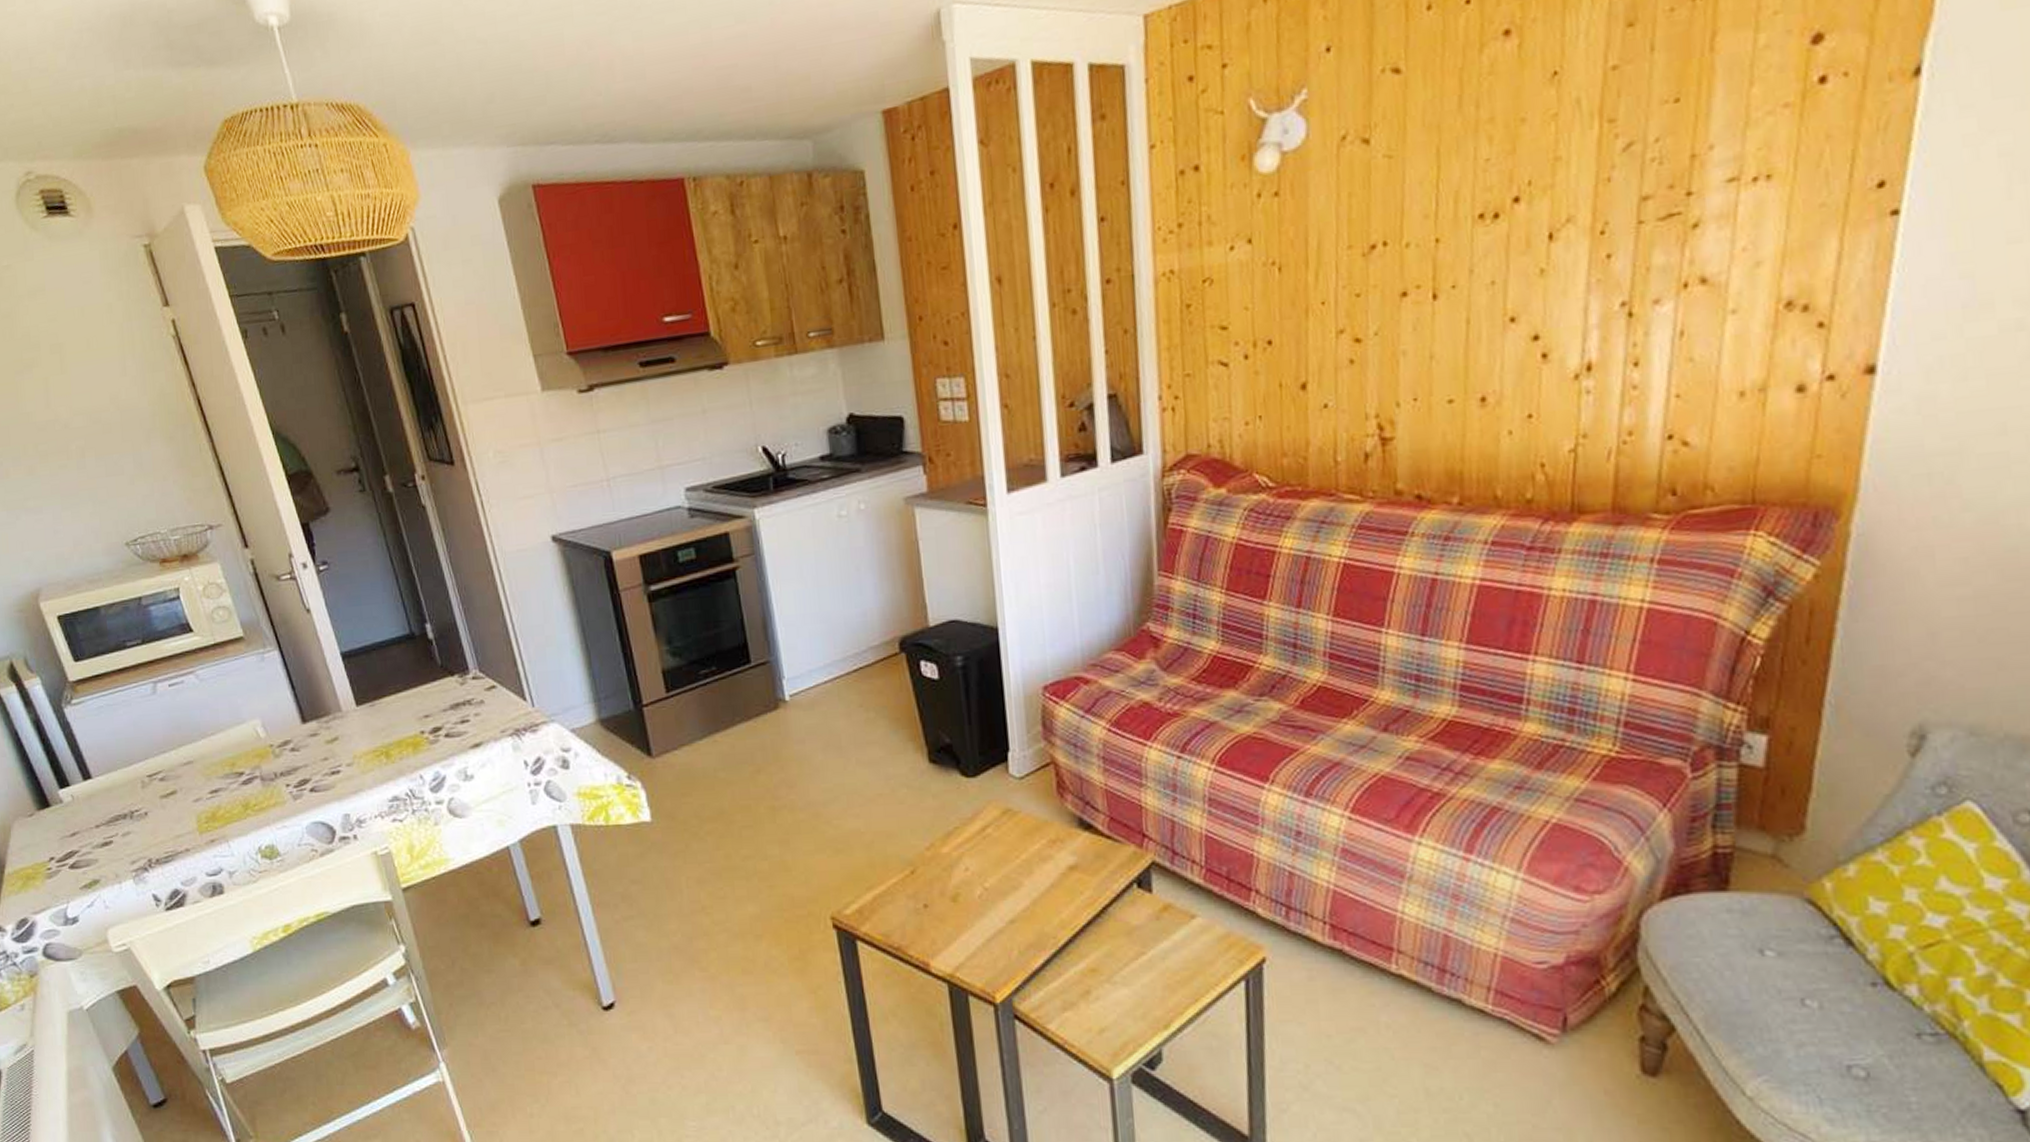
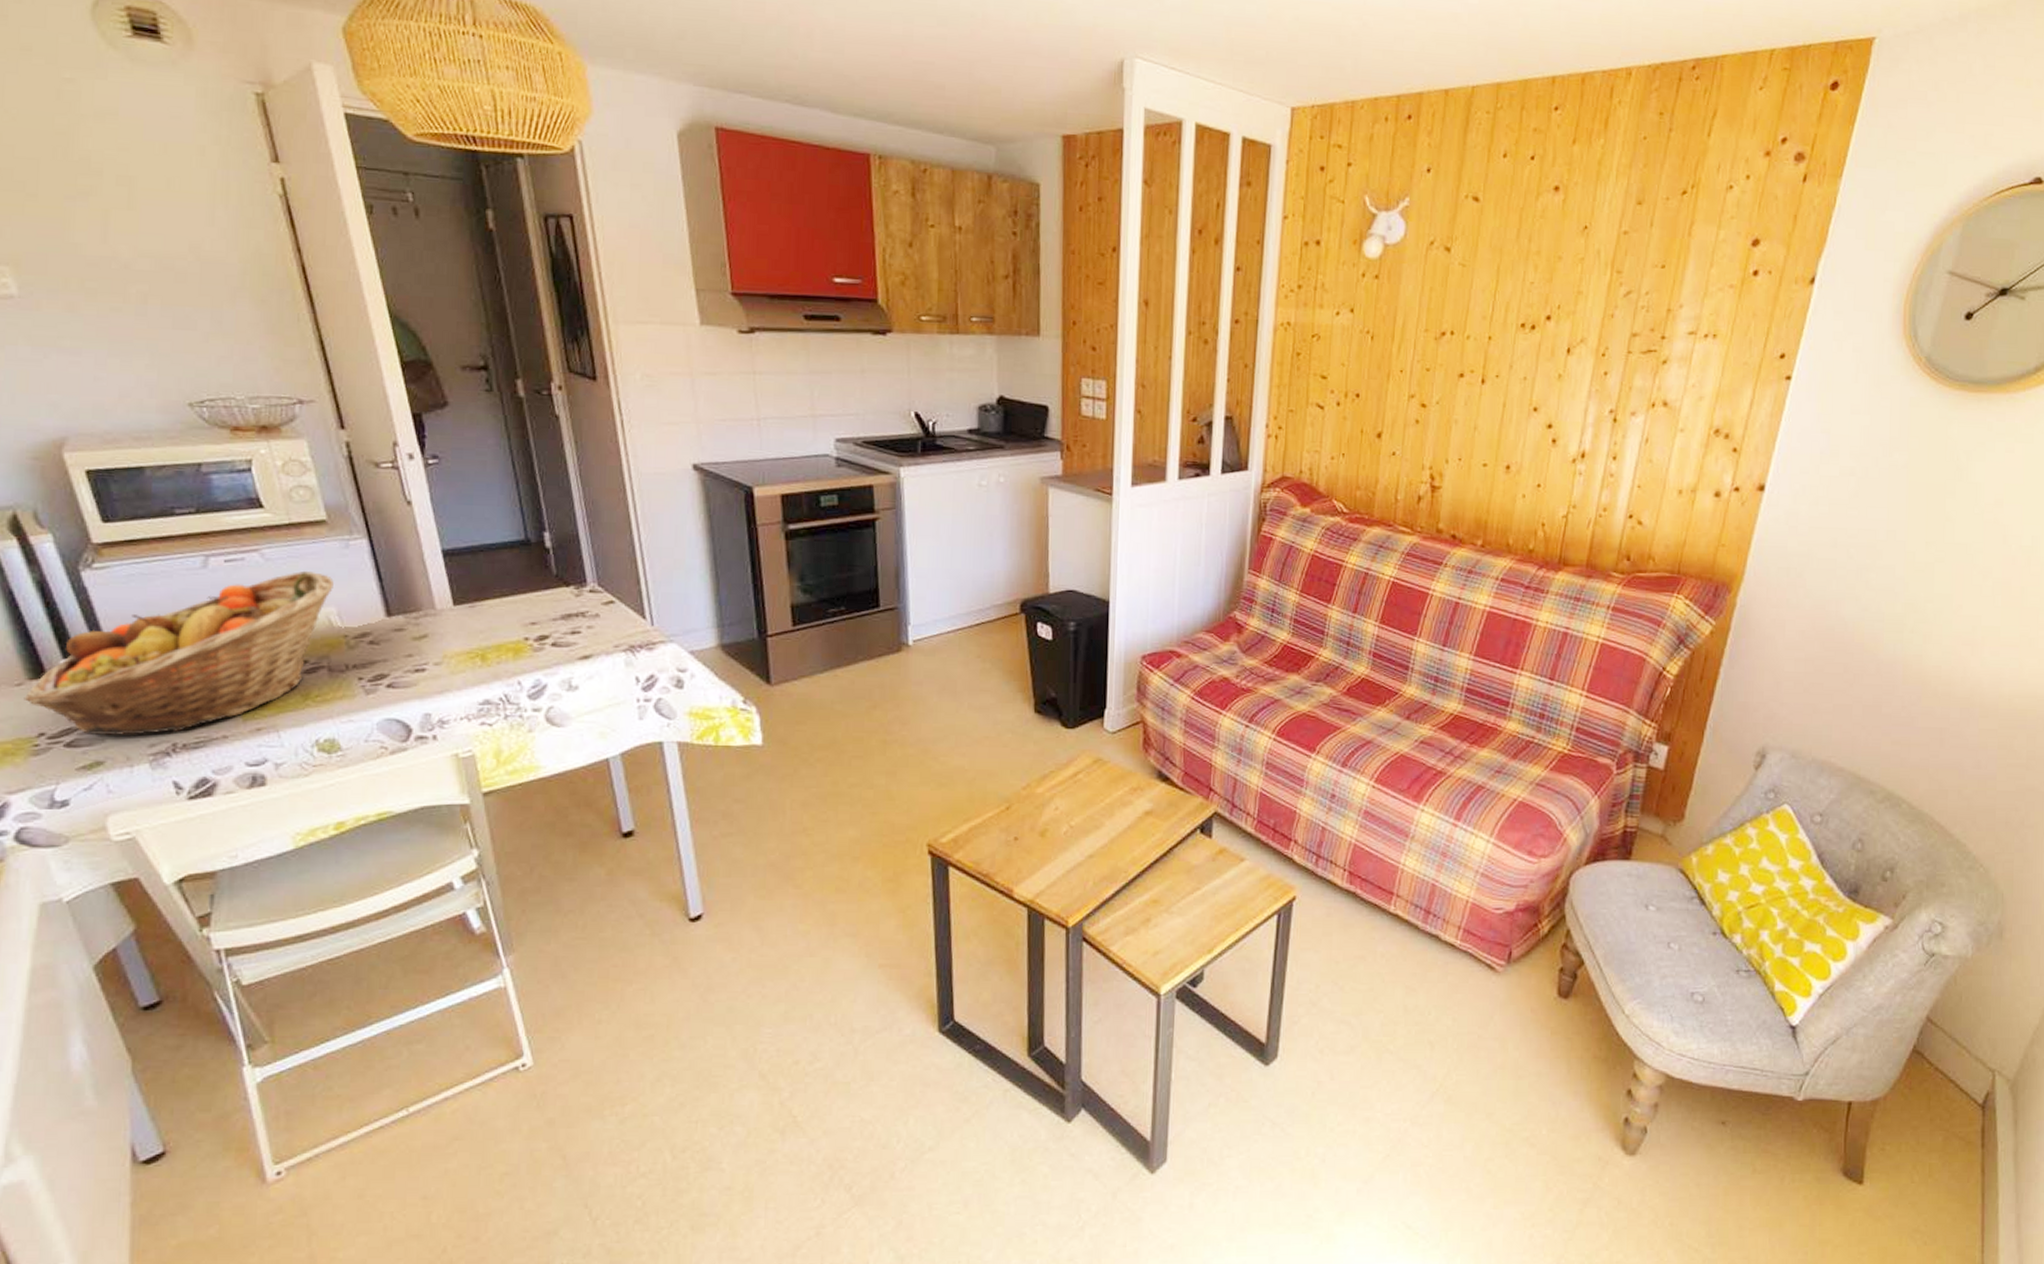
fruit basket: none [35,686,256,857] -> present [23,570,334,736]

